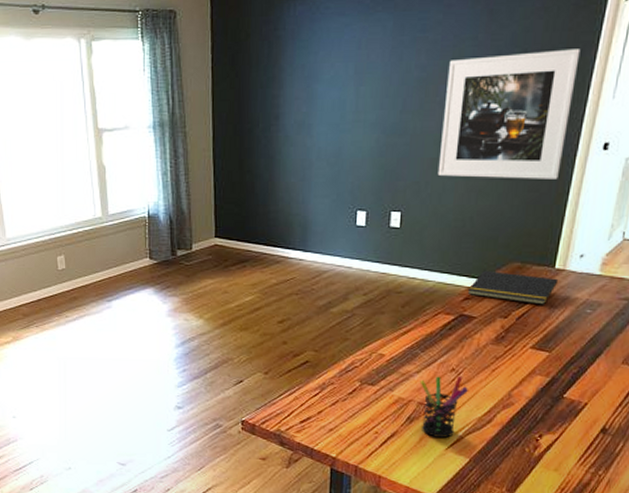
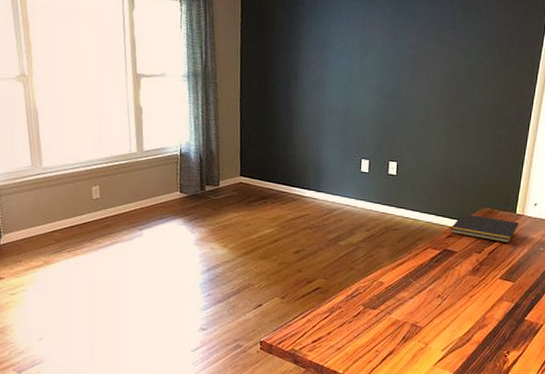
pen holder: present [419,375,468,438] -> none [412,301,451,355]
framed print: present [437,49,581,179] -> none [426,42,531,143]

